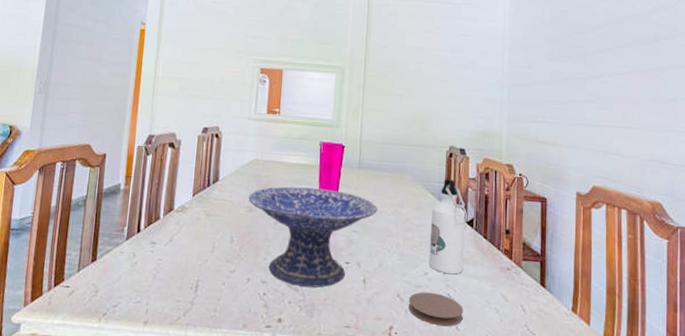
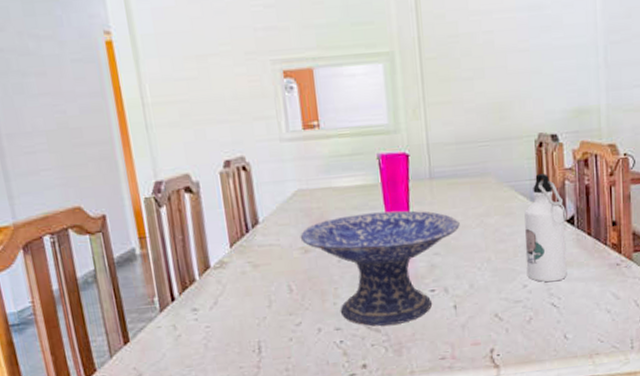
coaster: present [409,292,463,327] -> none [509,304,571,339]

